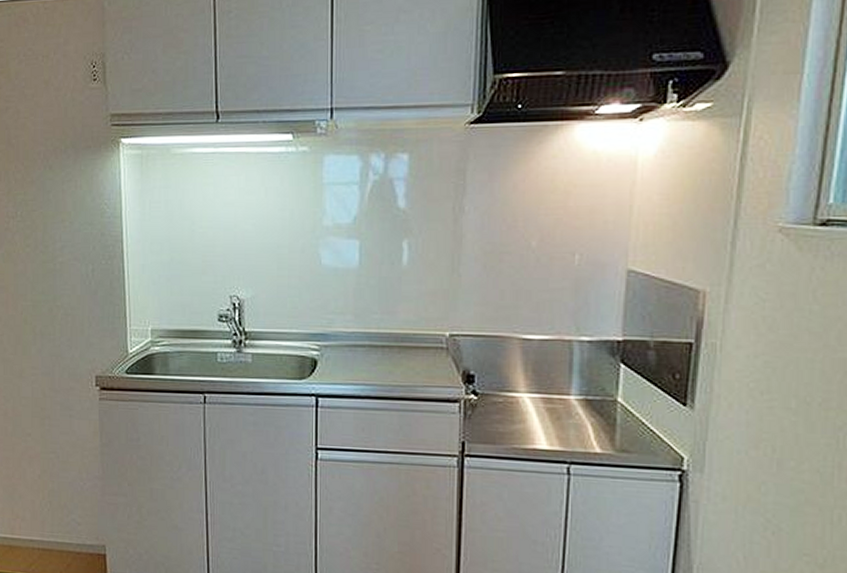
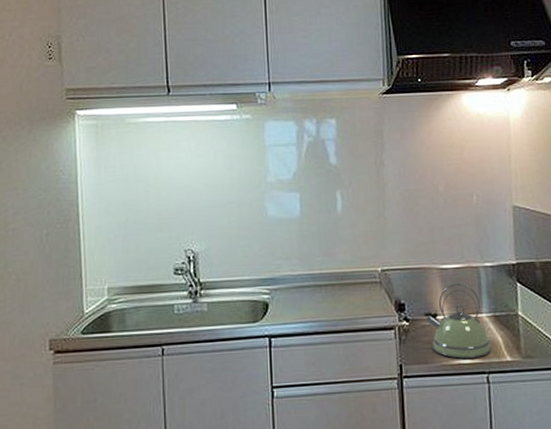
kettle: none [497,357,577,445] -> present [424,283,491,359]

